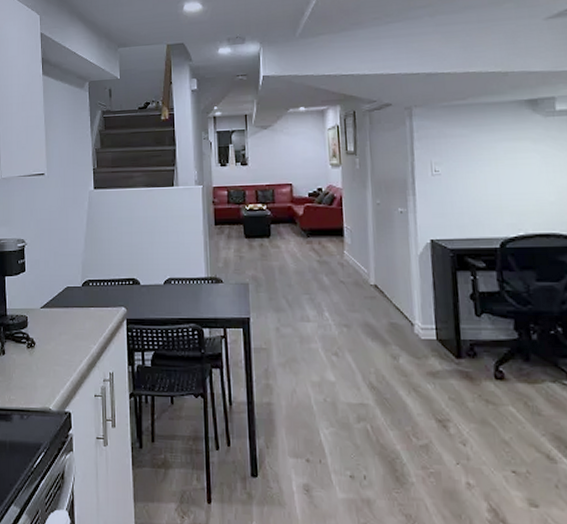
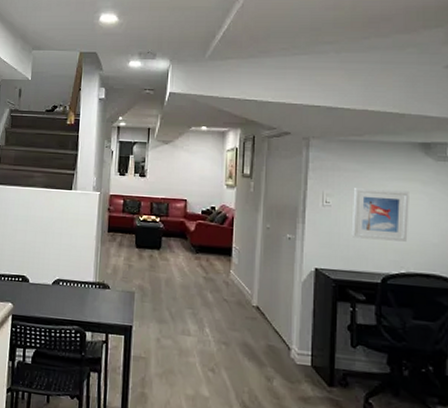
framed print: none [462,151,523,205] -> present [351,188,409,242]

